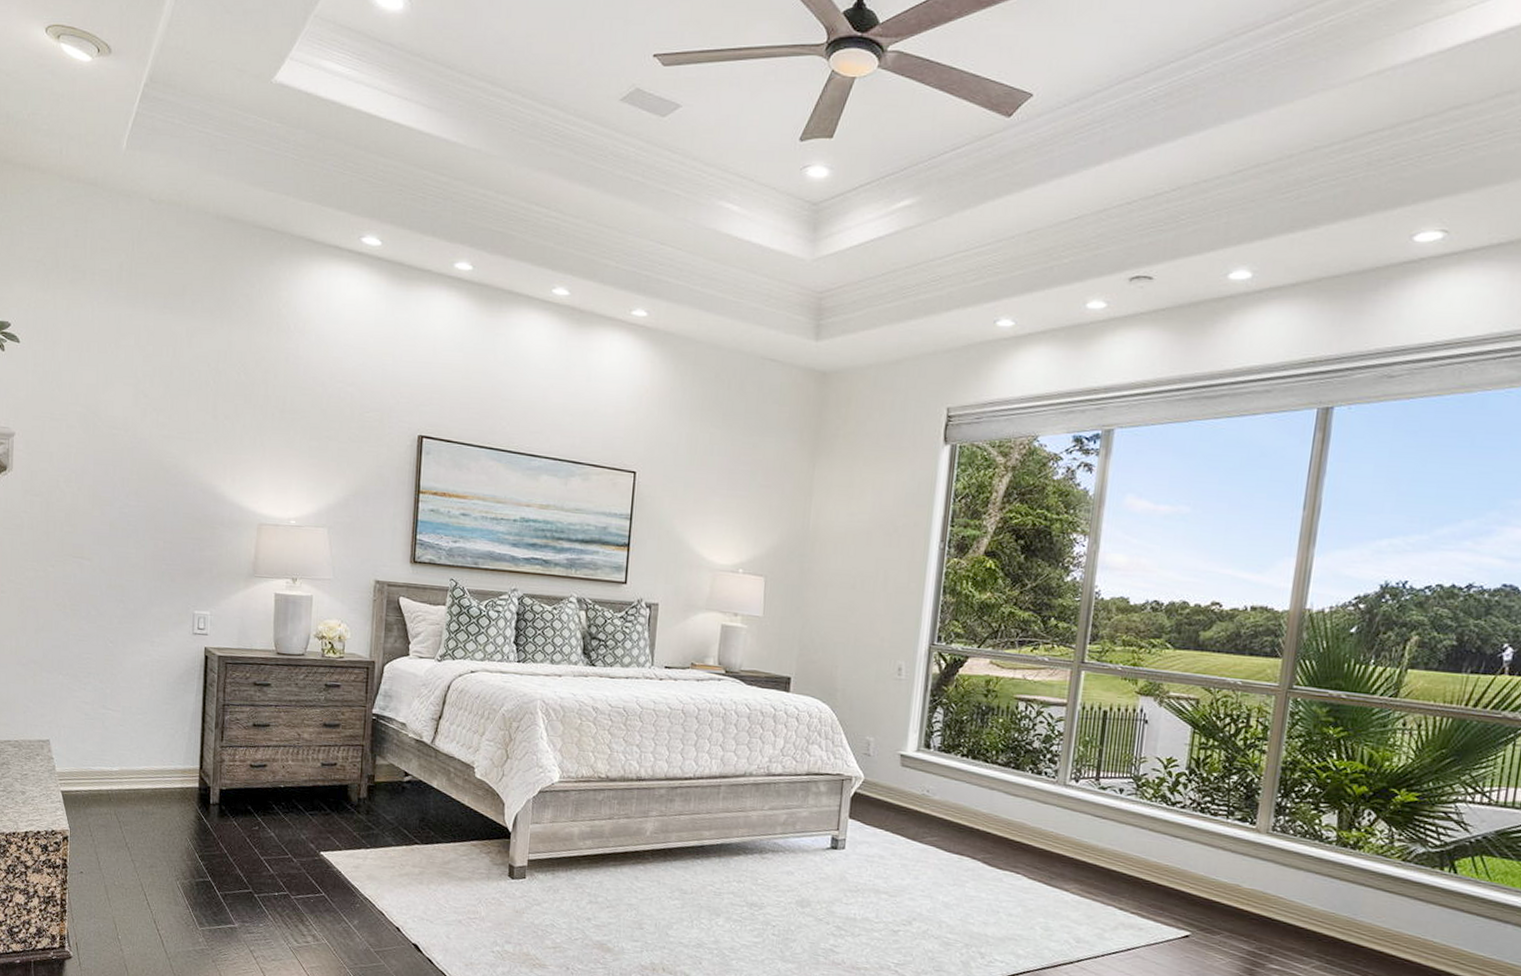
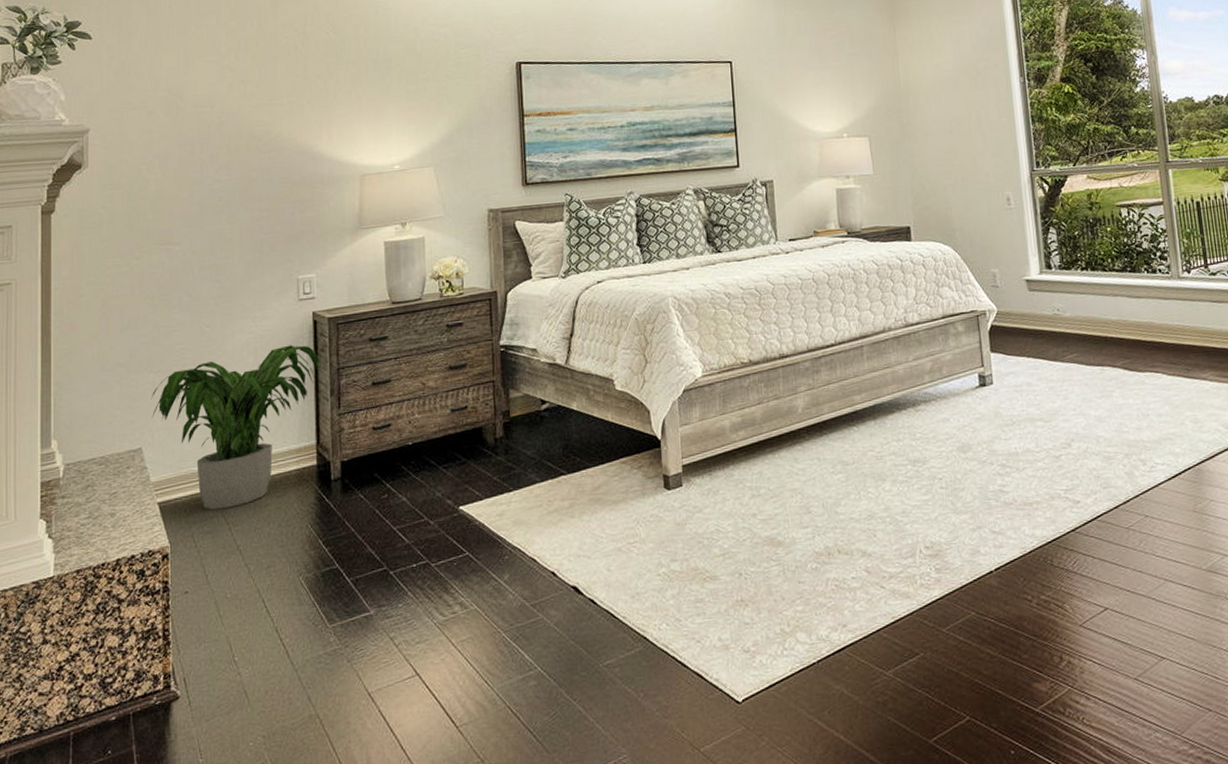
potted plant: none [59,674,207,809] -> present [151,345,319,510]

